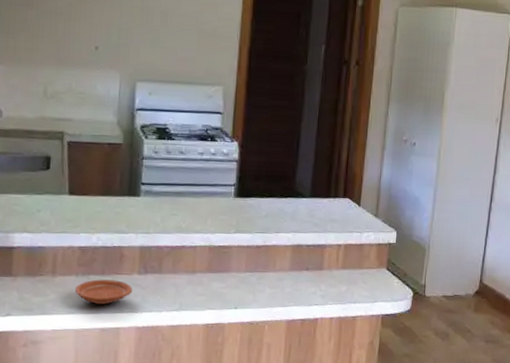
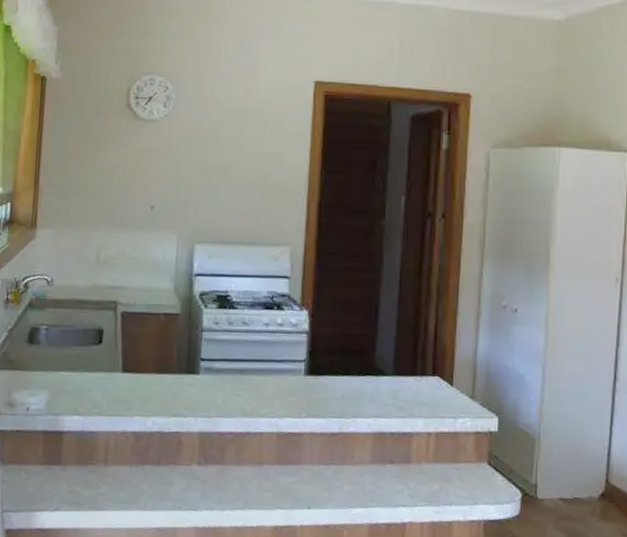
plate: present [74,279,132,305] -> none [128,470,191,500]

